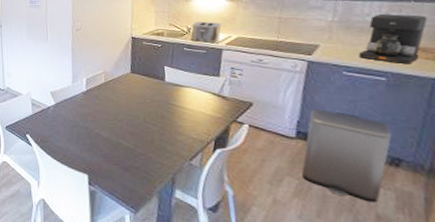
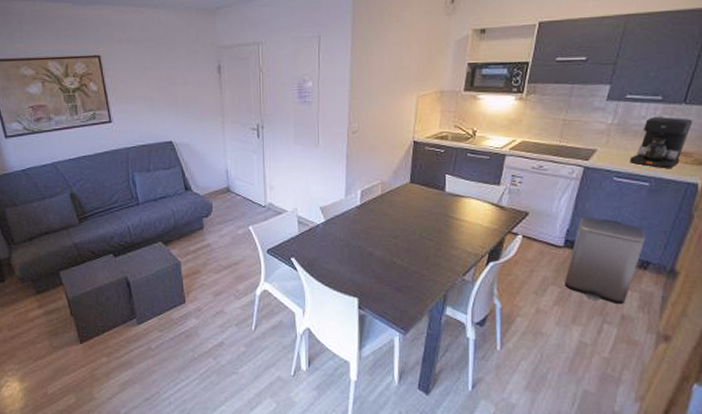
toaster: present [190,21,222,44] -> none [475,123,507,149]

